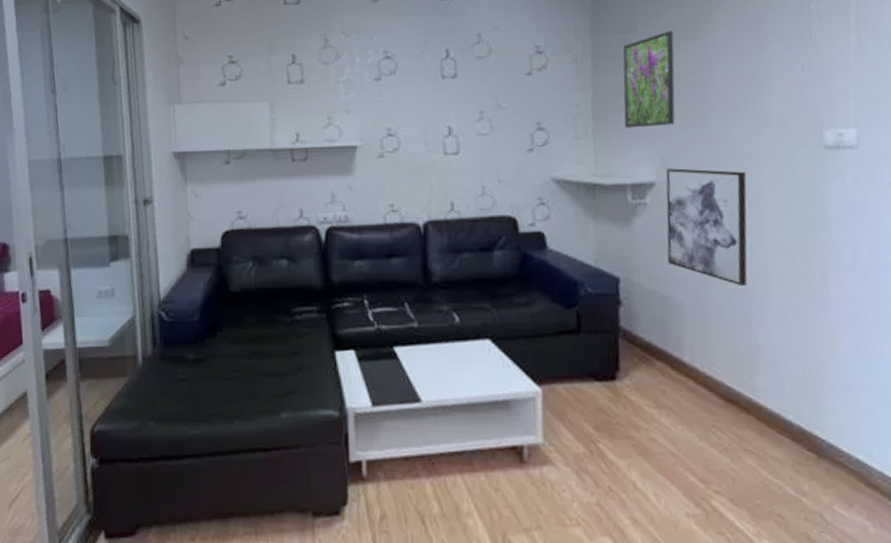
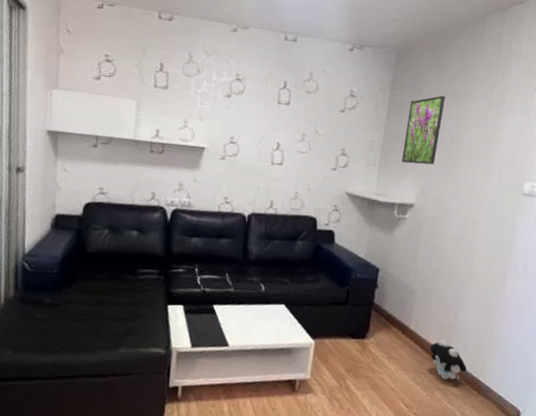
wall art: present [666,168,748,287] -> none [412,195,473,282]
plush toy: none [720,375,791,437] -> present [429,340,467,380]

